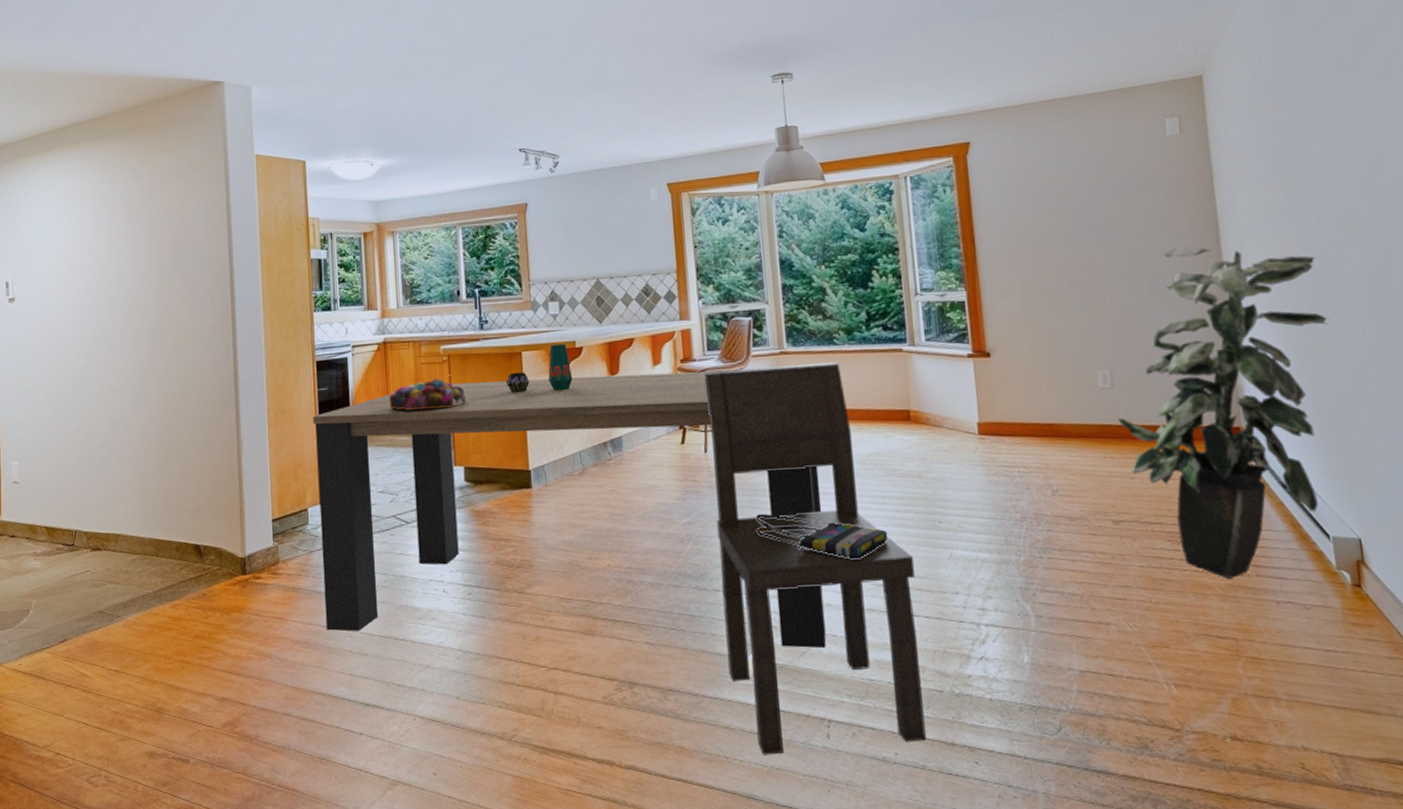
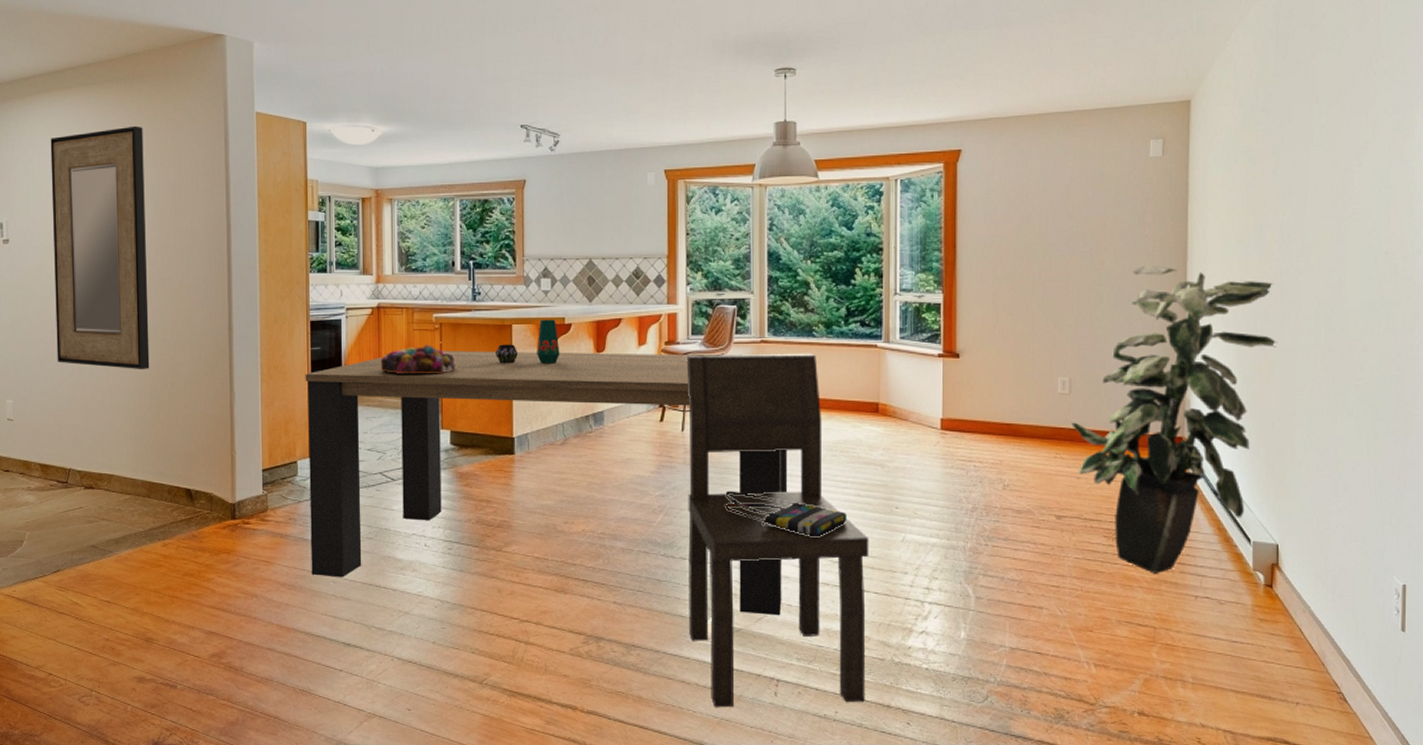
home mirror: none [55,176,156,423] -> present [50,125,150,370]

